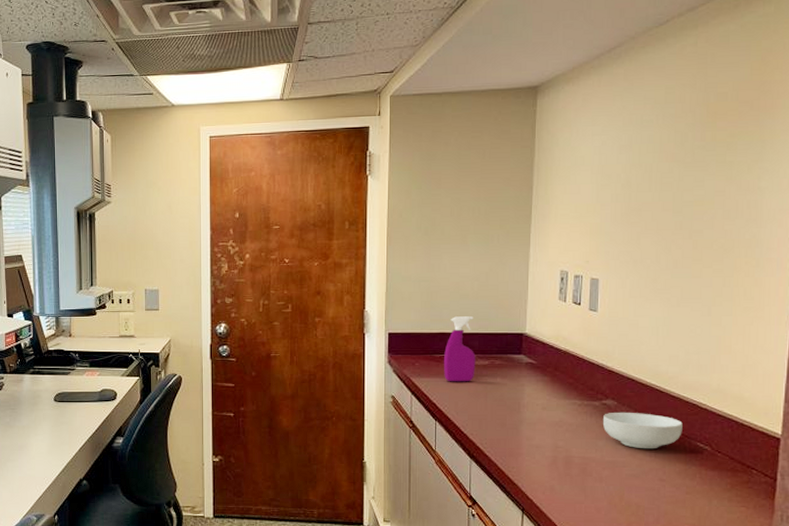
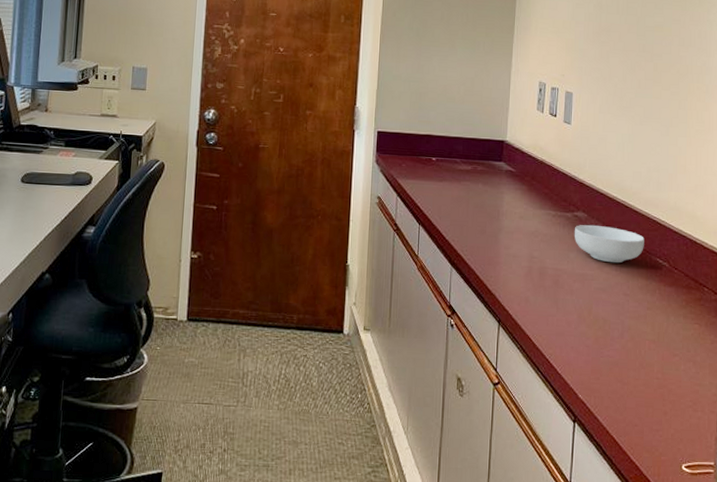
spray bottle: present [443,316,476,382] -> none [428,119,460,187]

